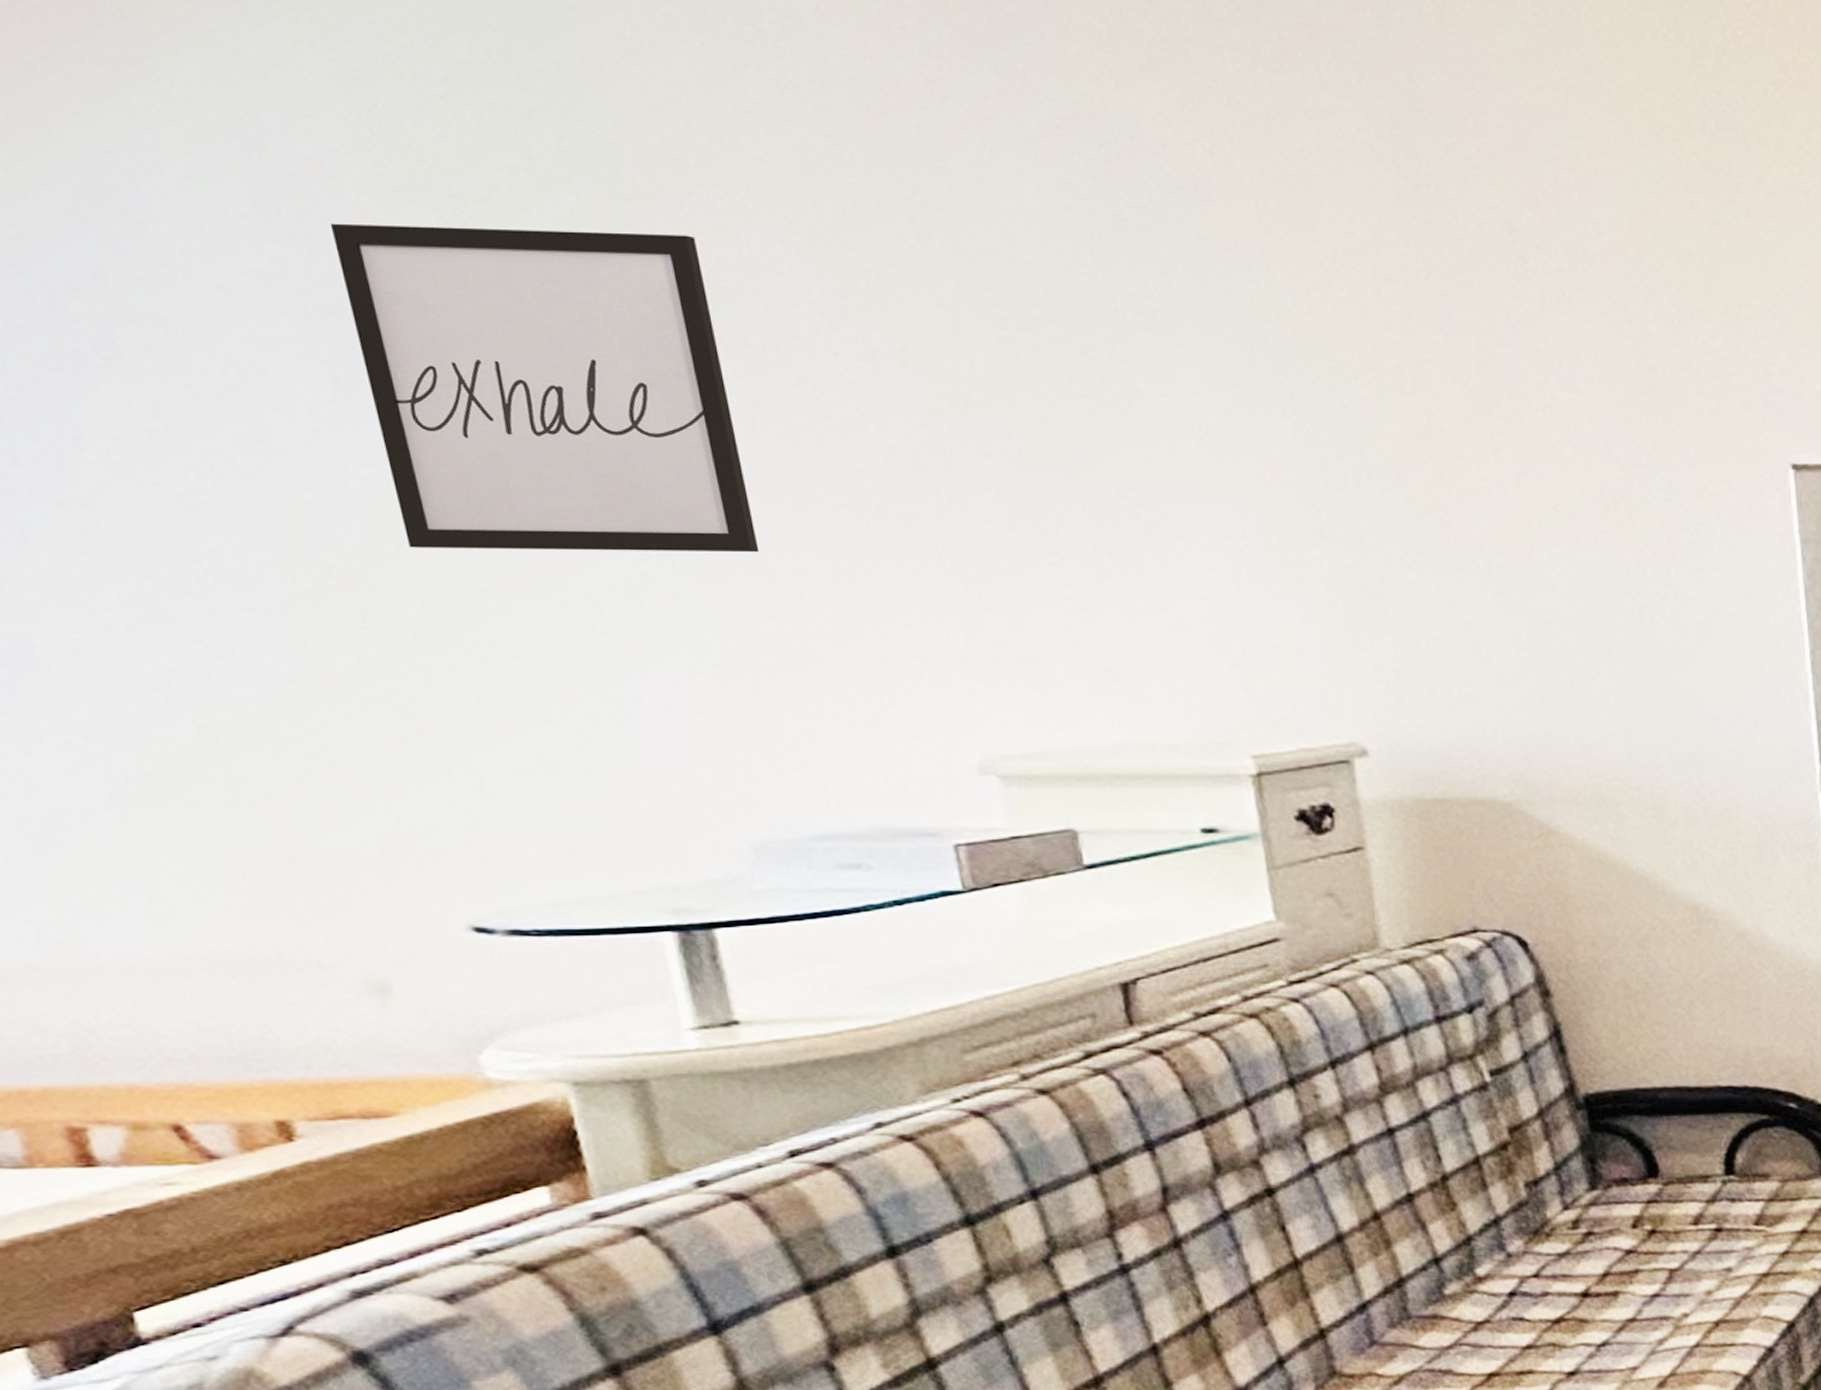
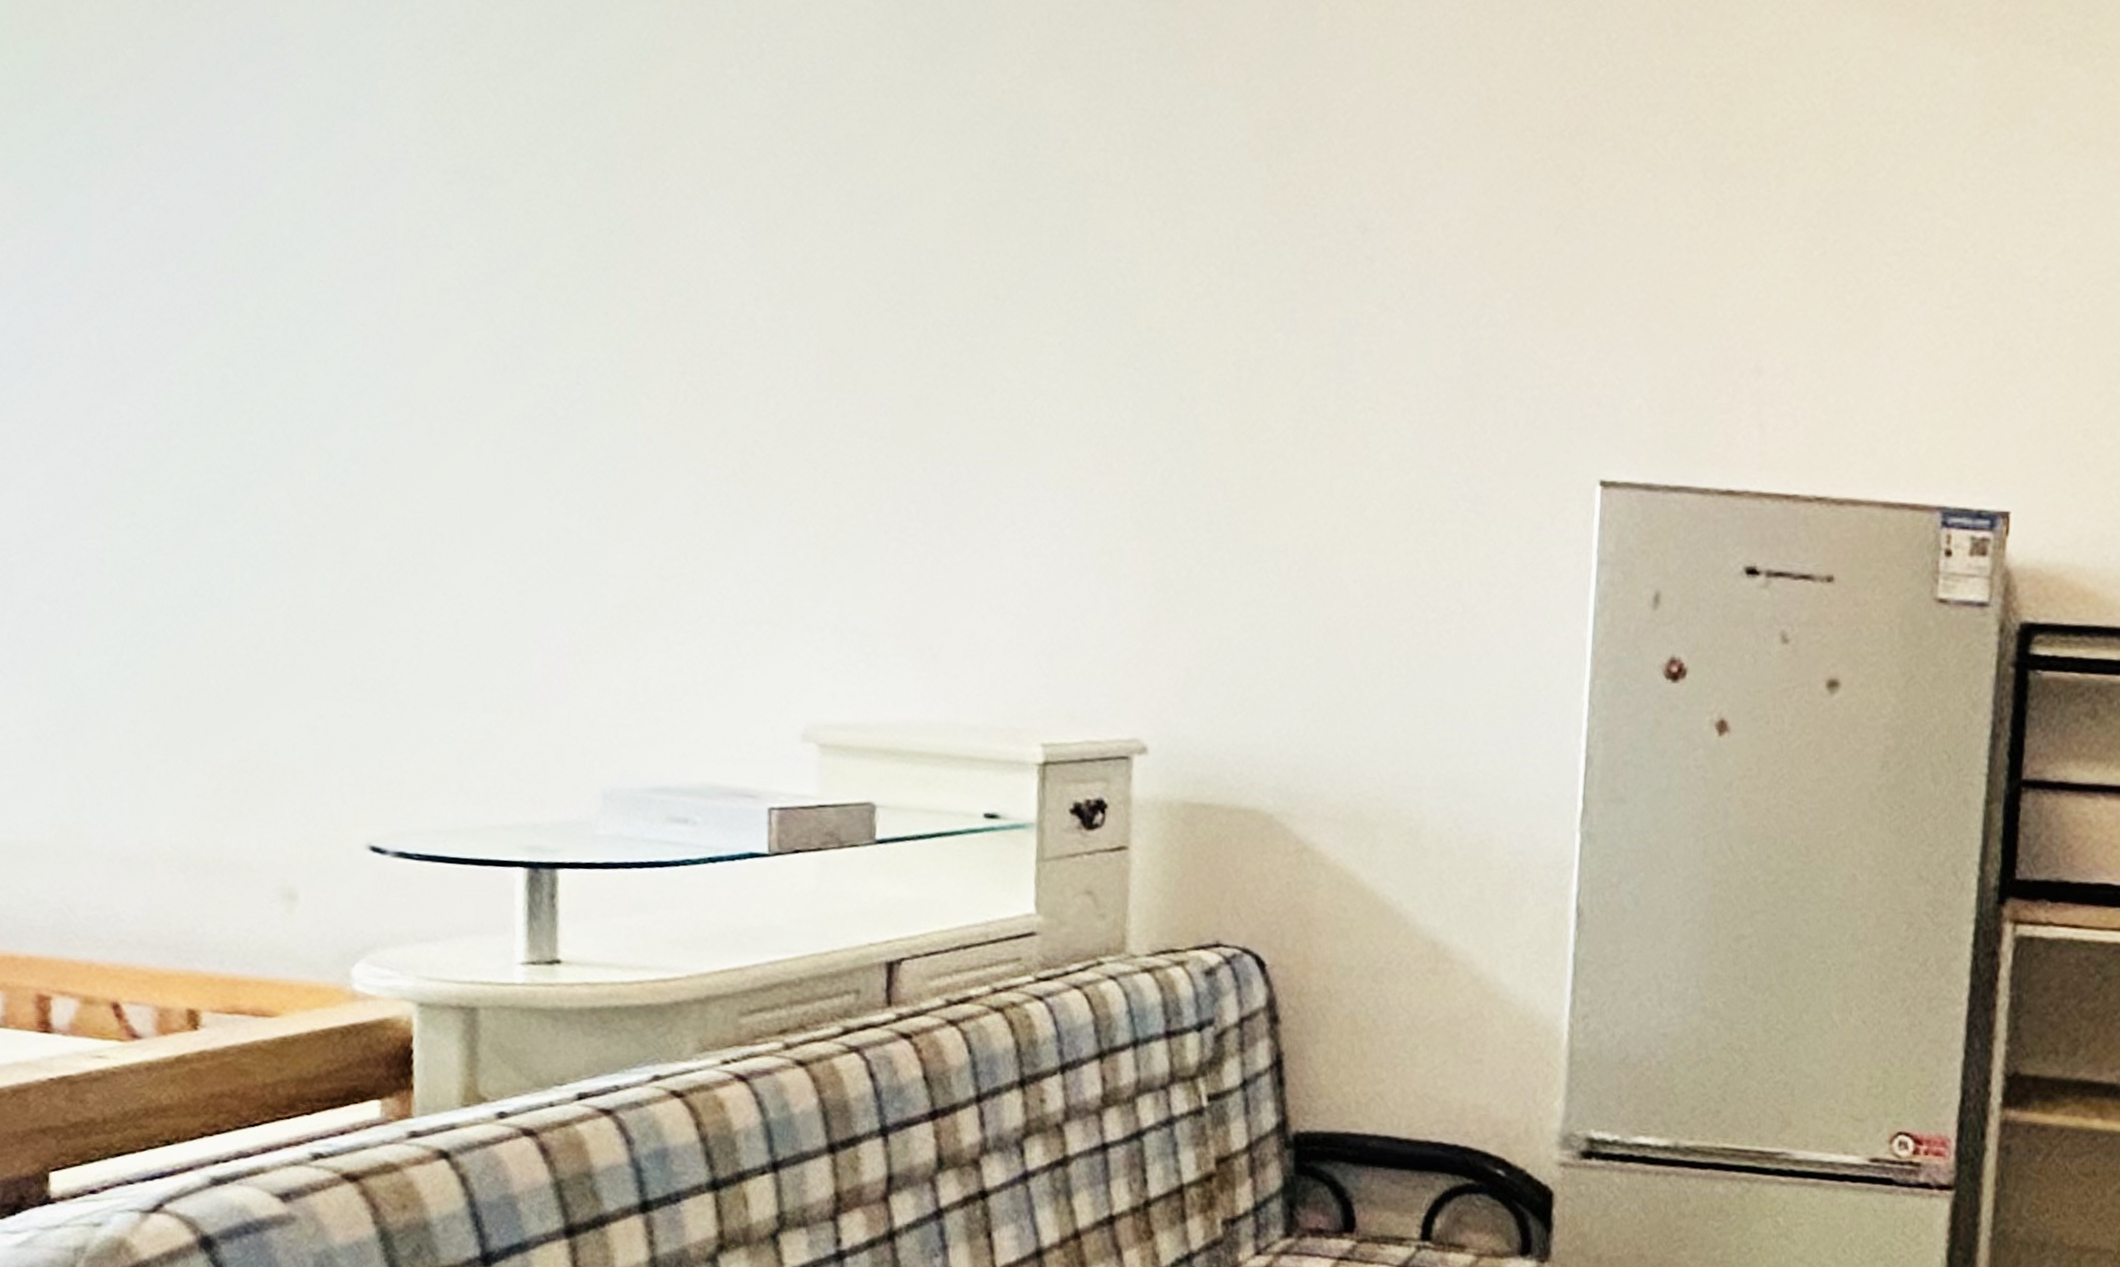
wall art: present [330,223,760,553] -> none [388,200,663,514]

